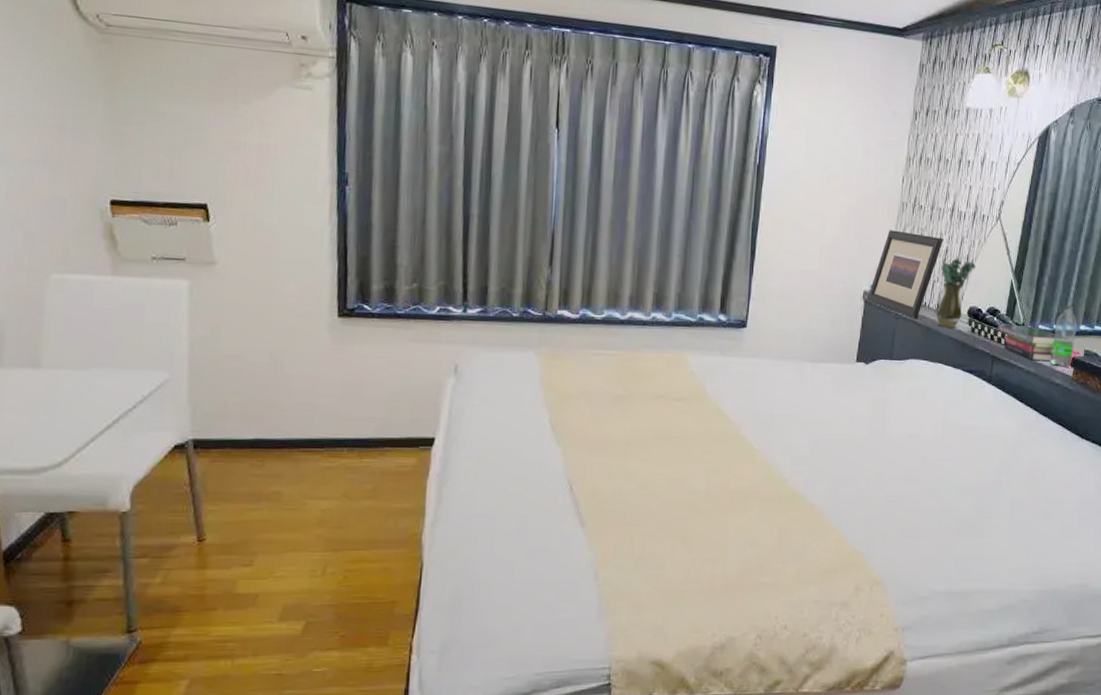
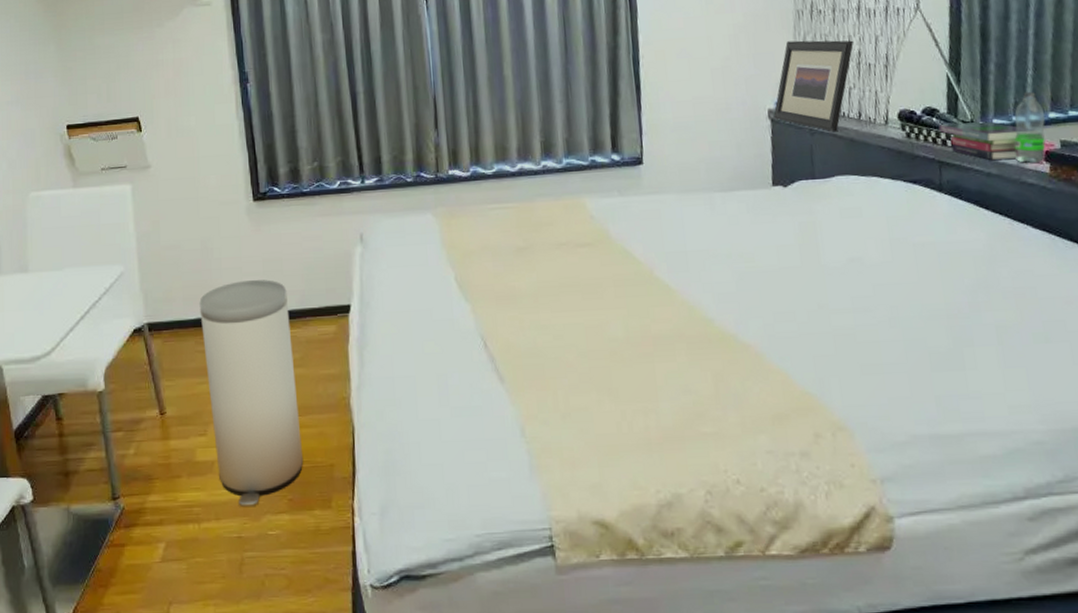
pedal bin: none [259,402,365,642] -> present [199,280,304,507]
vase: present [936,256,976,328] -> none [855,57,899,137]

